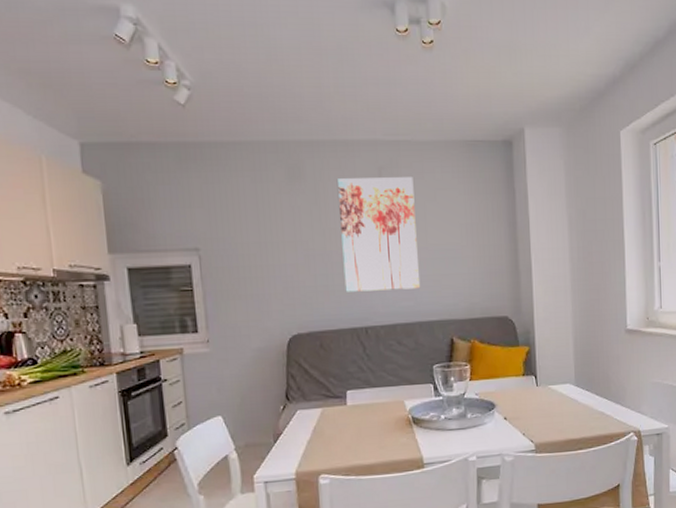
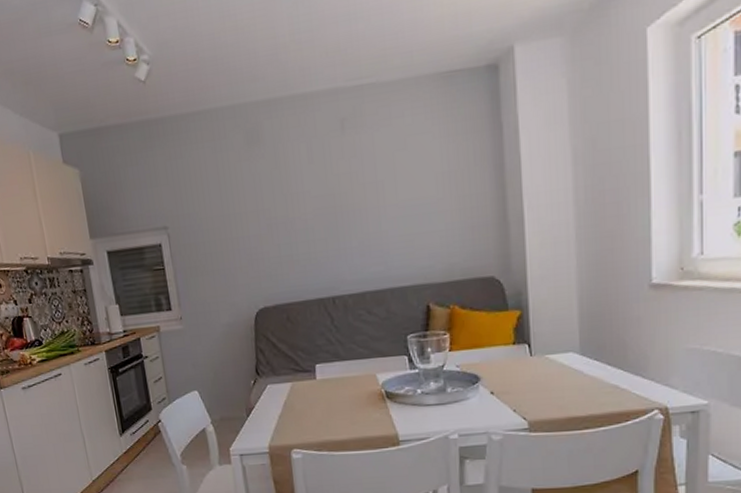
wall art: present [336,177,421,292] -> none [296,125,391,261]

